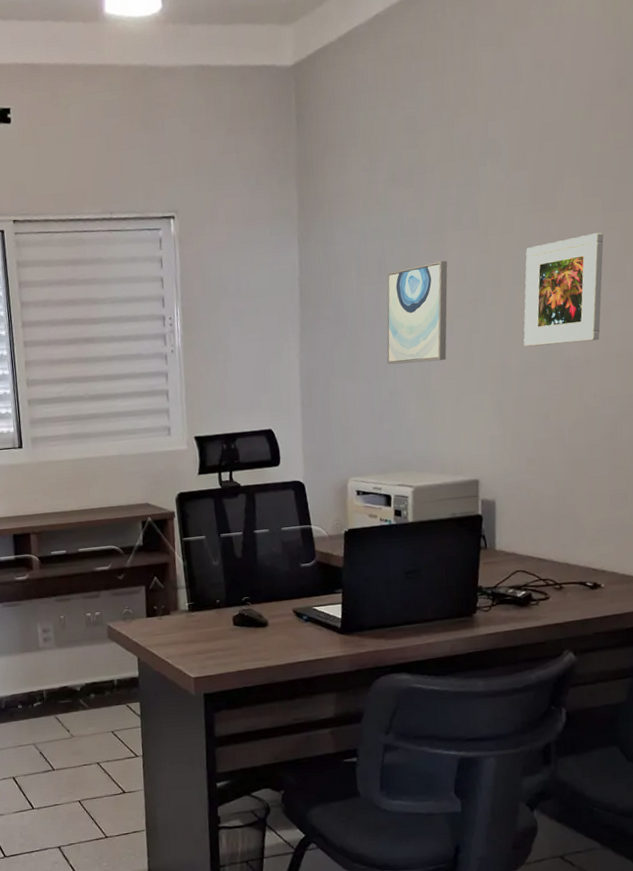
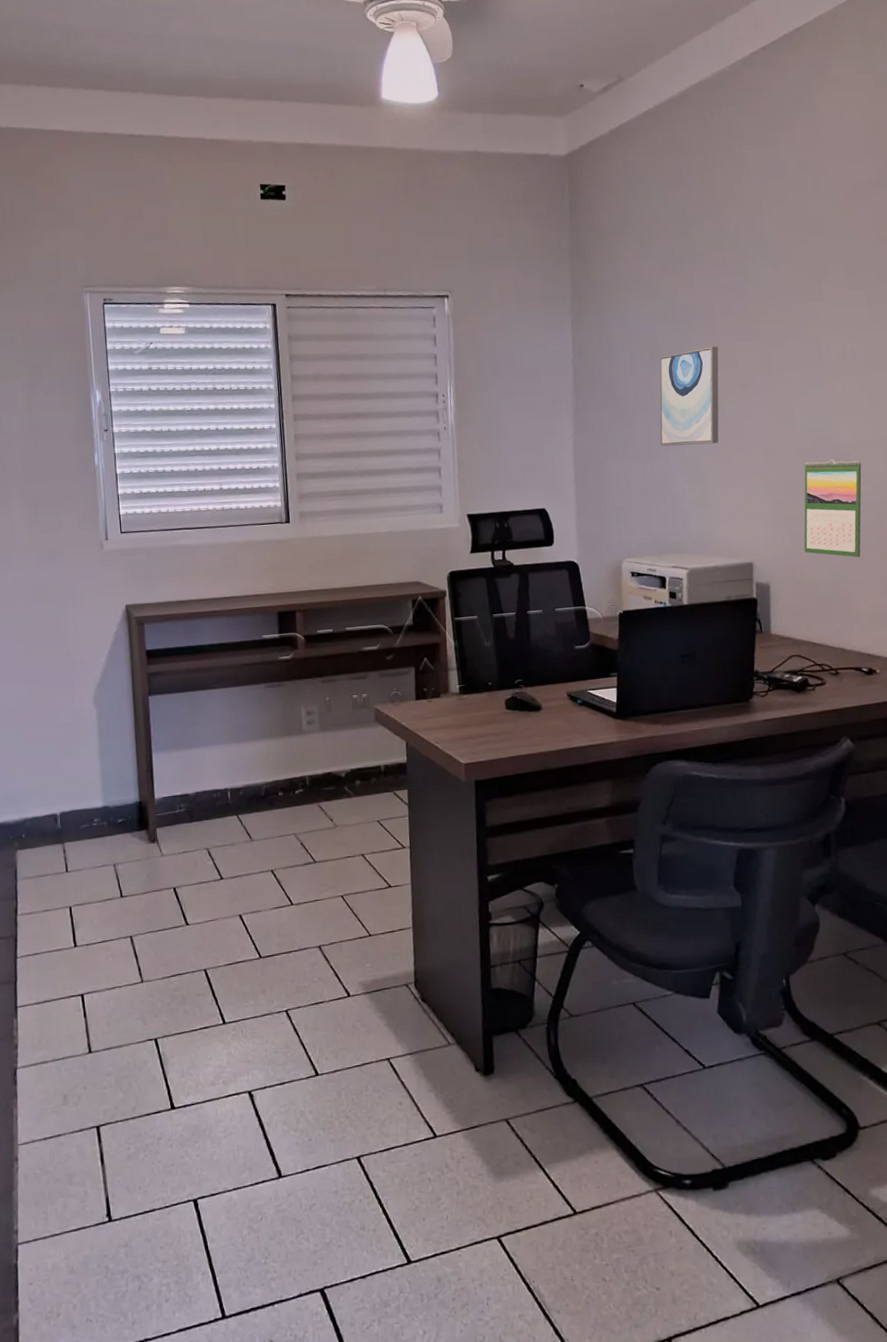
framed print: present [523,232,604,347] -> none [794,323,869,432]
calendar: none [531,374,592,473] -> present [804,459,862,558]

